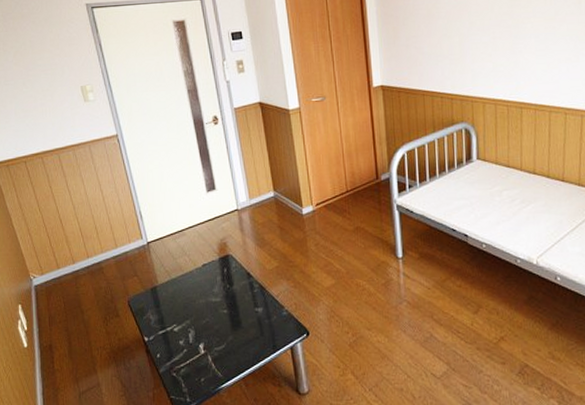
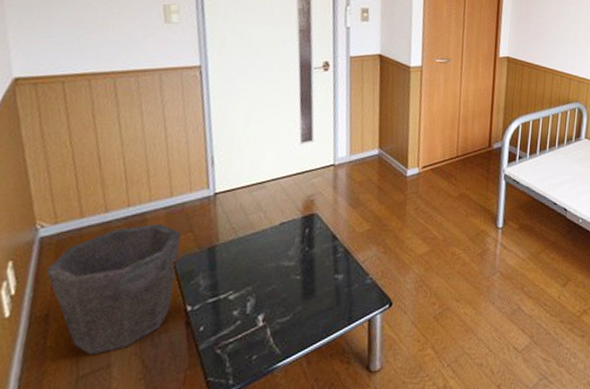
waste bin: none [43,270,133,376] -> present [45,223,182,355]

